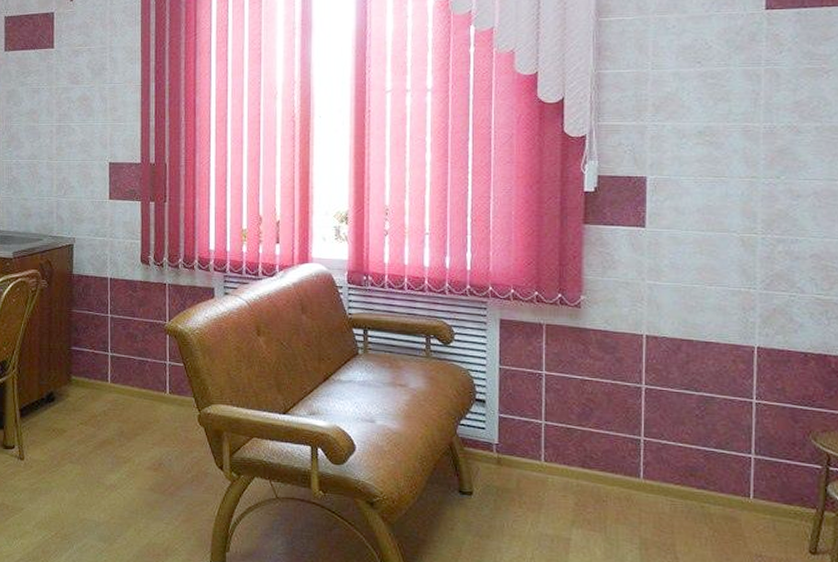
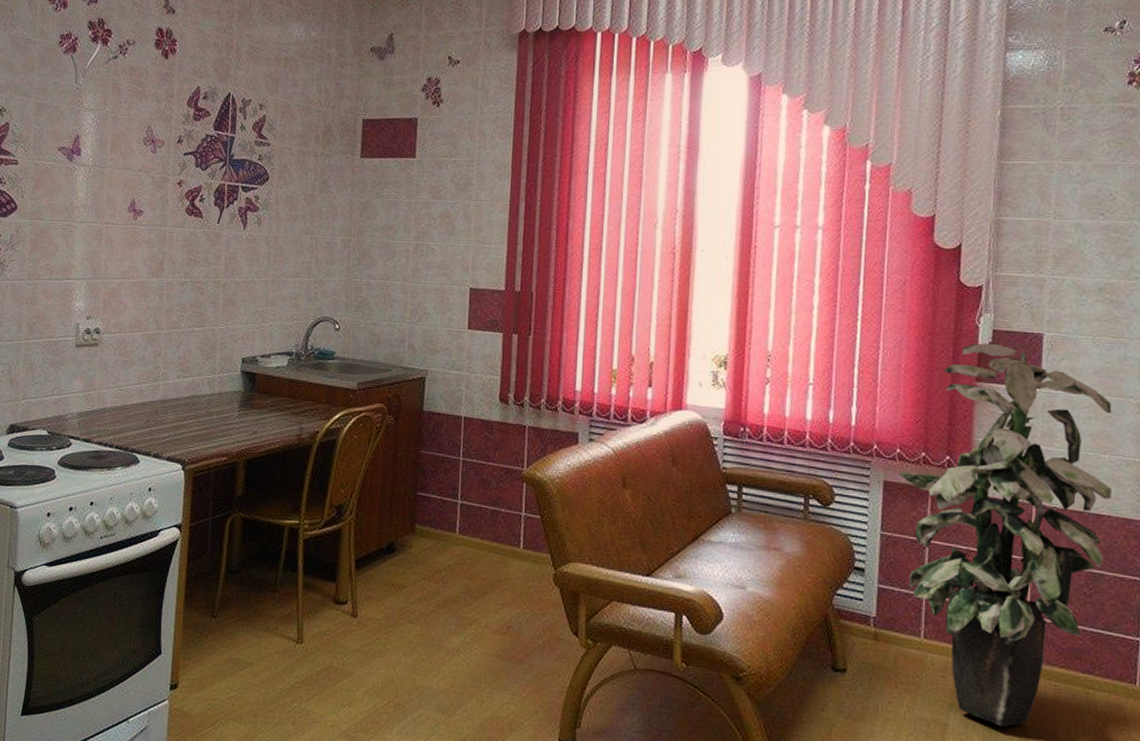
indoor plant: none [513,188,720,540] -> present [898,343,1113,727]

